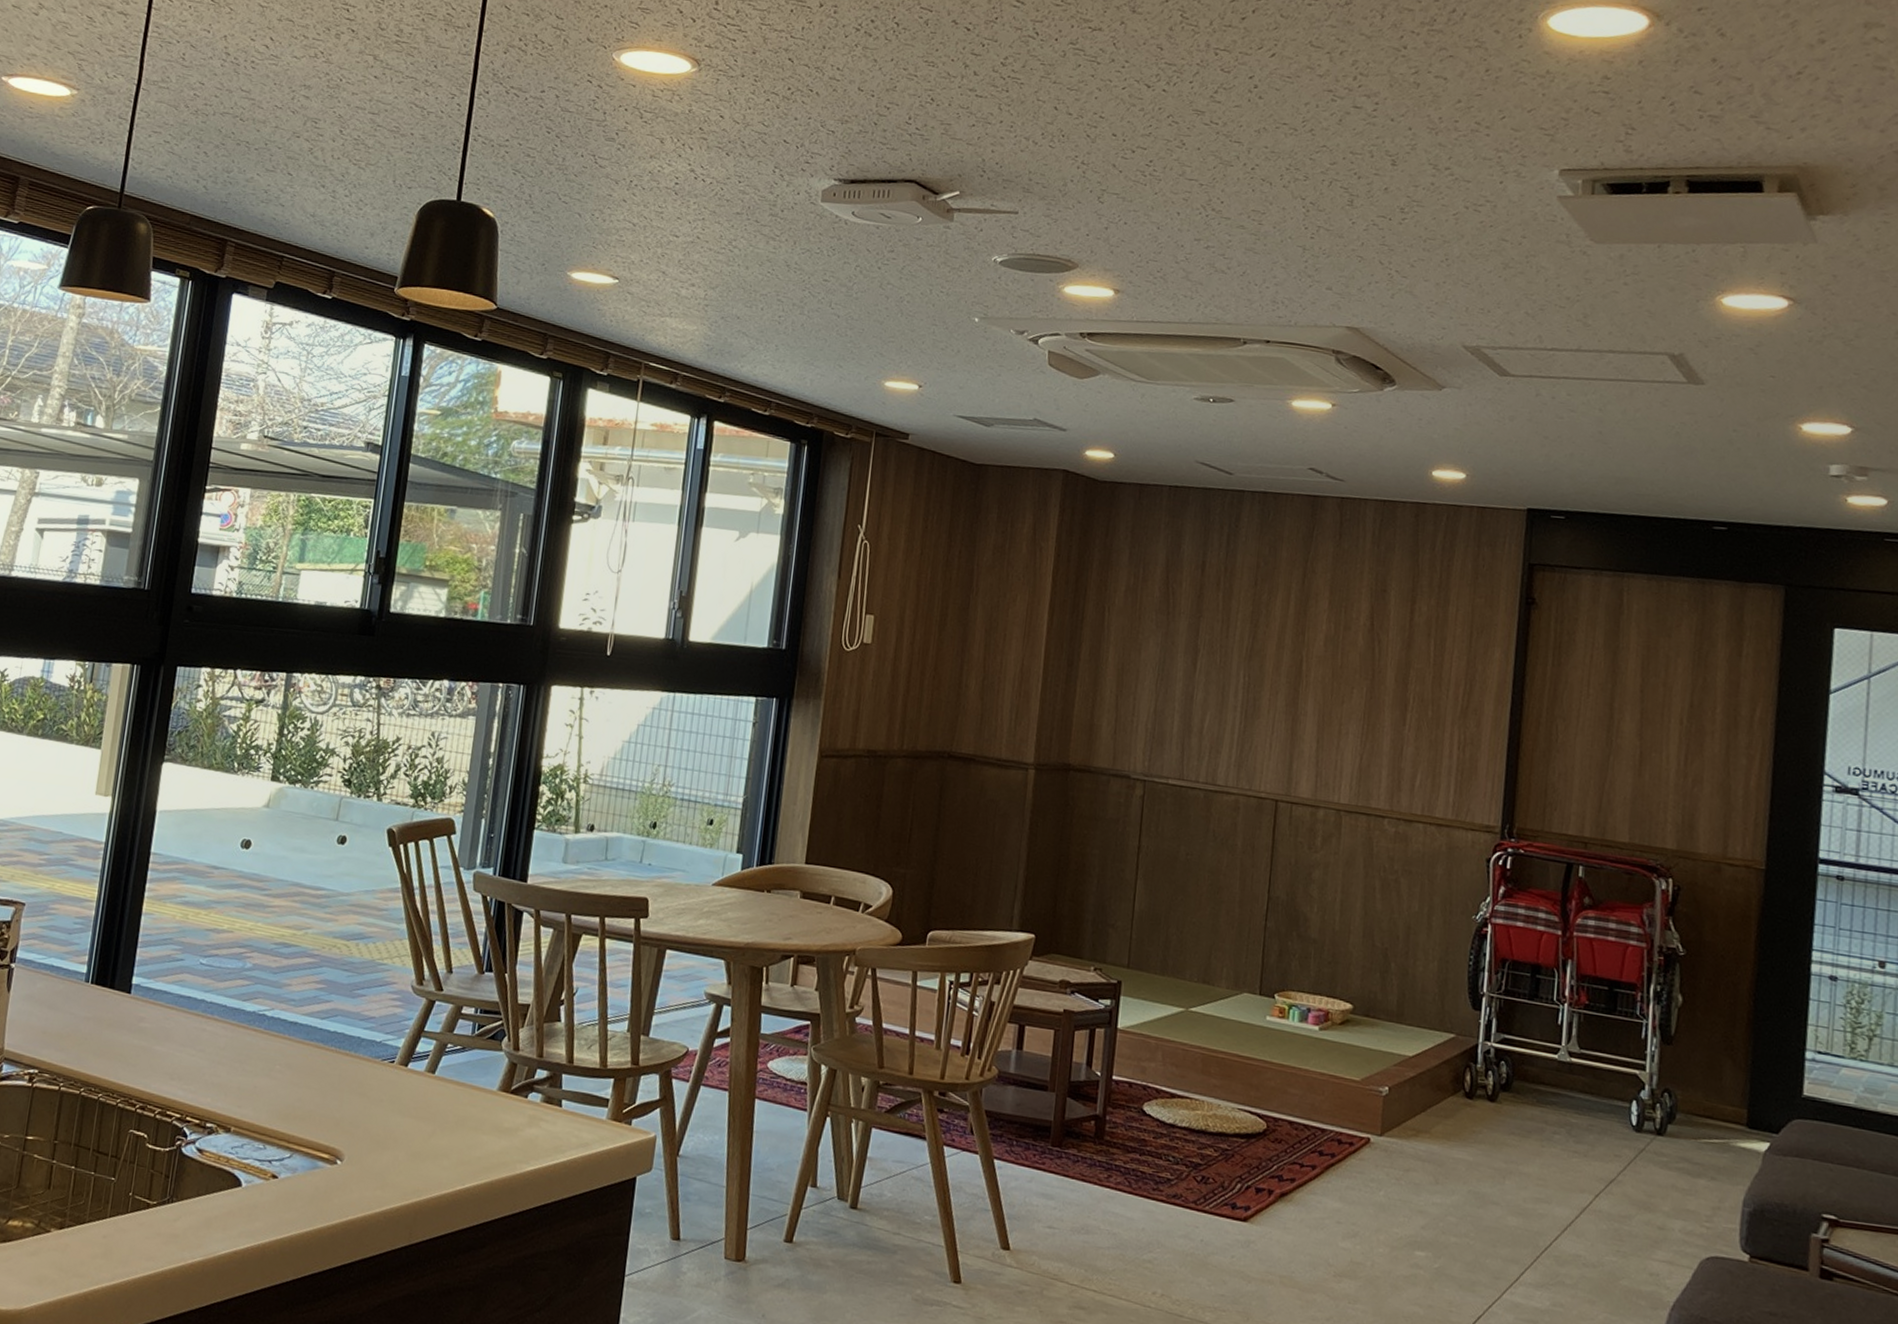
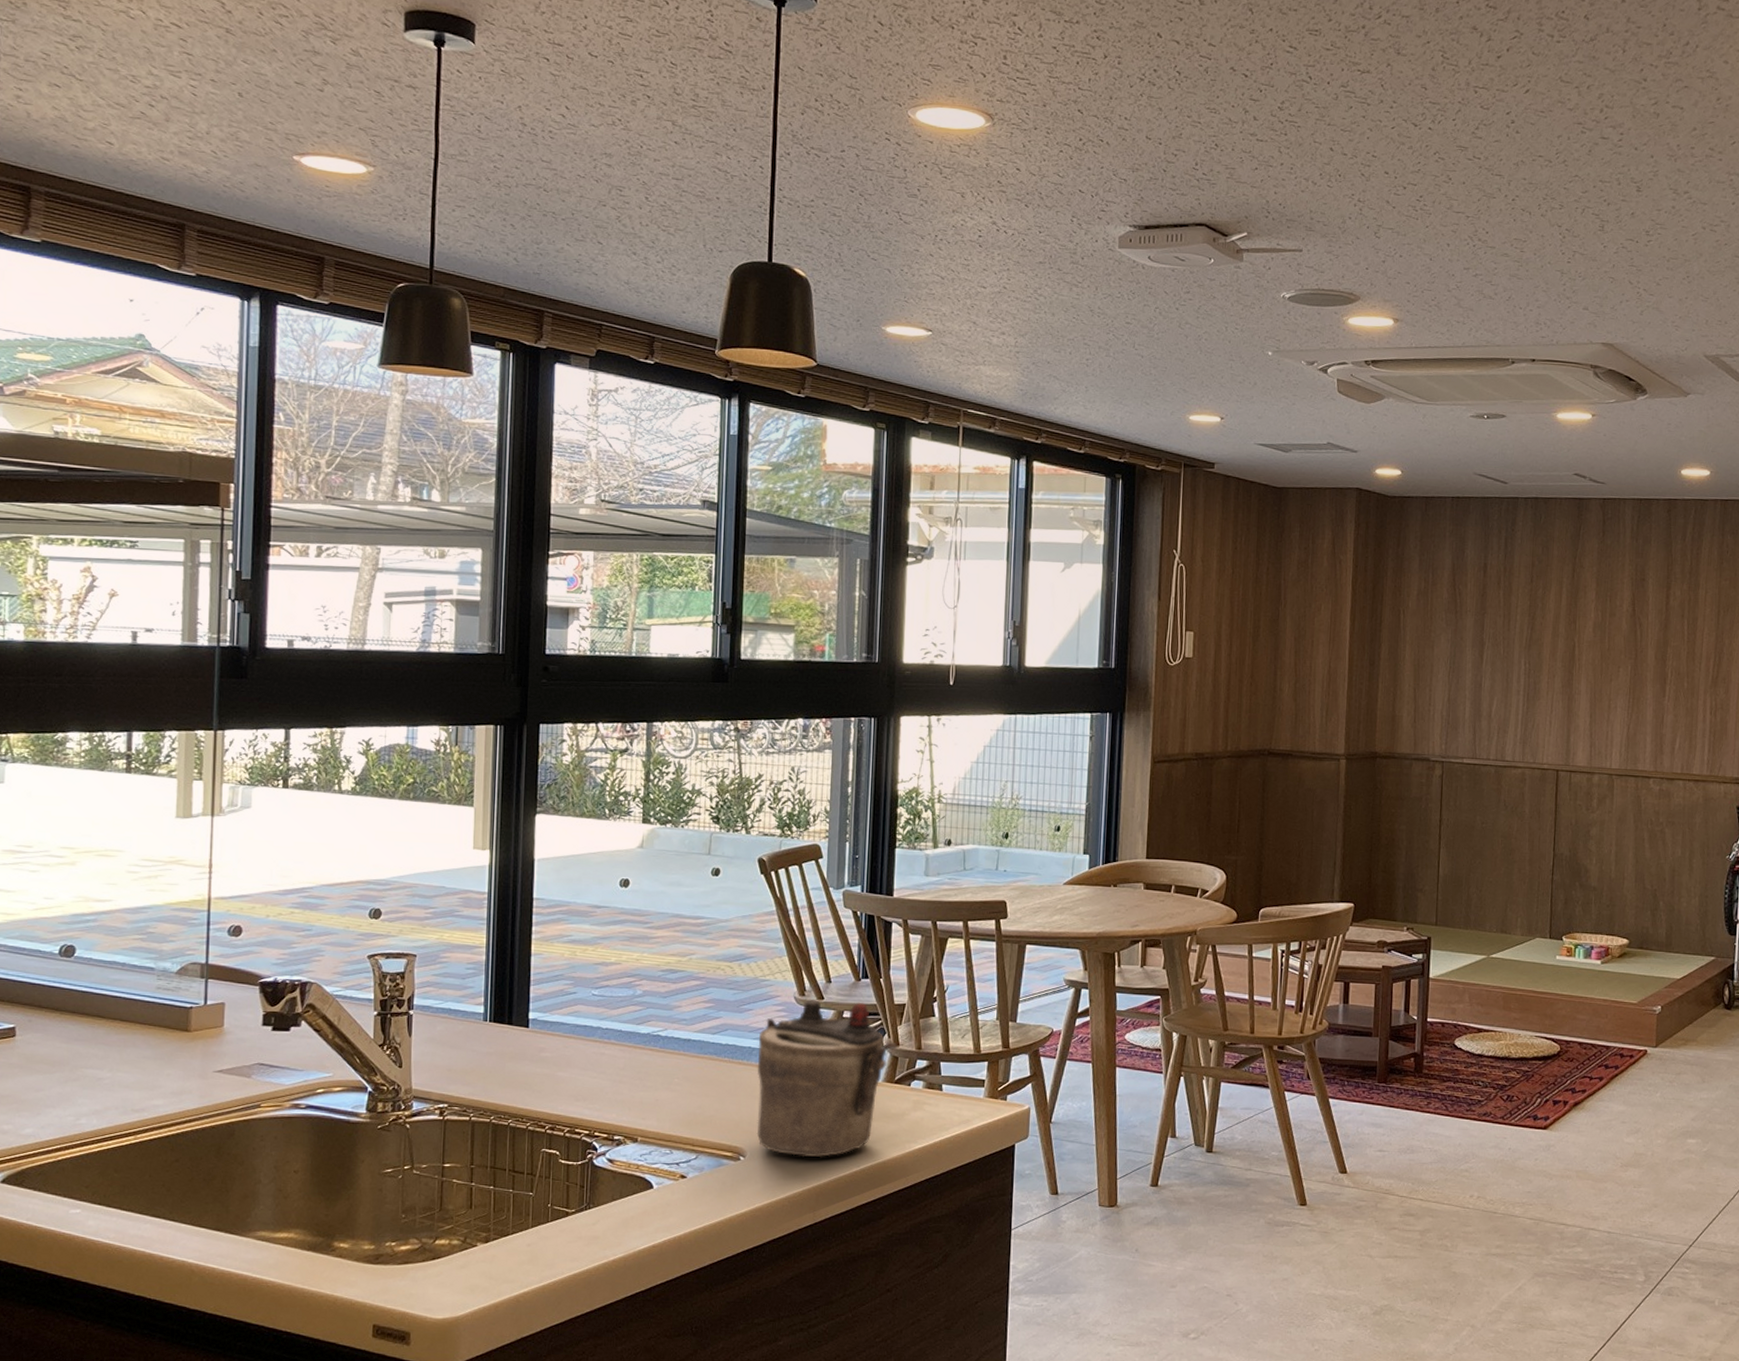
teapot: none [357,990,518,1171] -> present [756,1000,898,1158]

